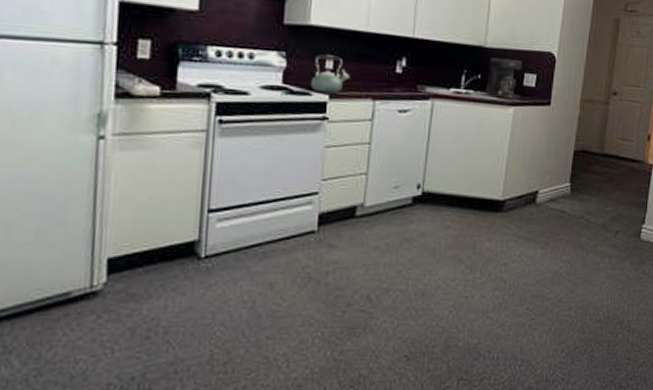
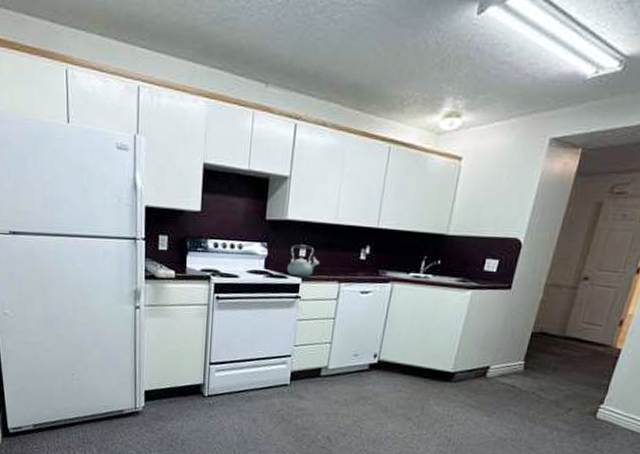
coffee maker: present [485,57,522,101] -> none [443,244,485,284]

